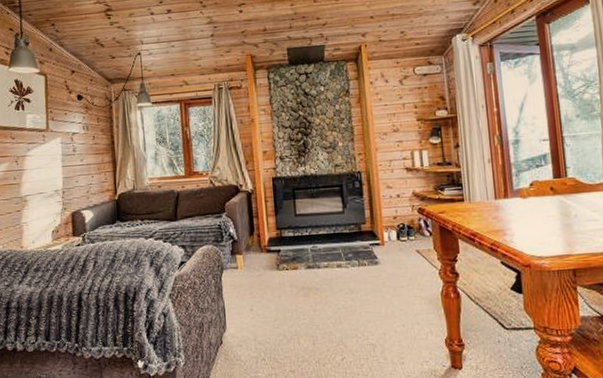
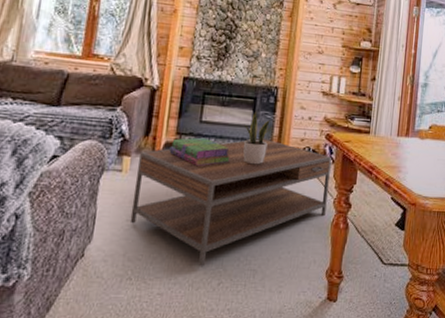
coffee table: none [250,221,433,345] -> present [129,138,331,267]
stack of books: none [273,229,330,255] -> present [169,137,231,166]
potted plant: none [334,196,363,248] -> present [242,110,272,165]

